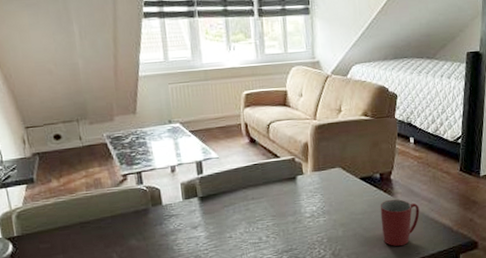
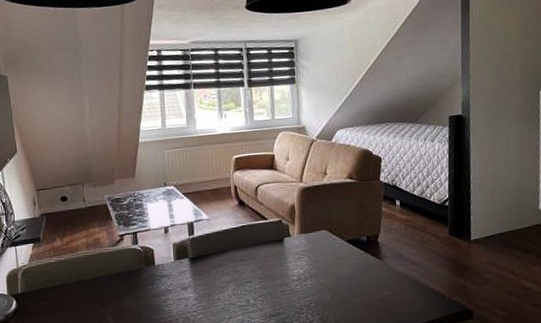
mug: present [380,199,420,246] -> none [367,263,410,313]

